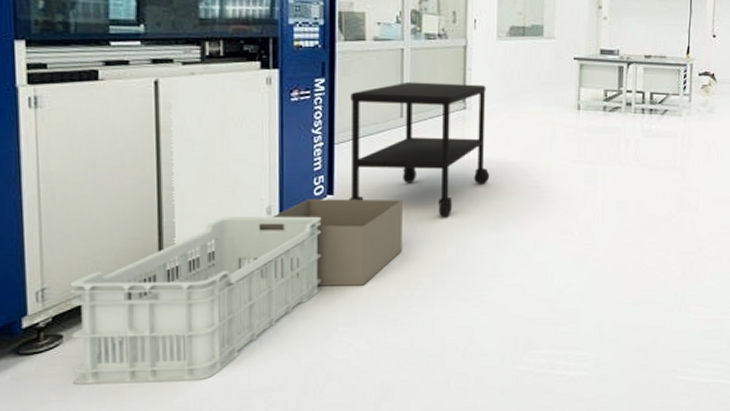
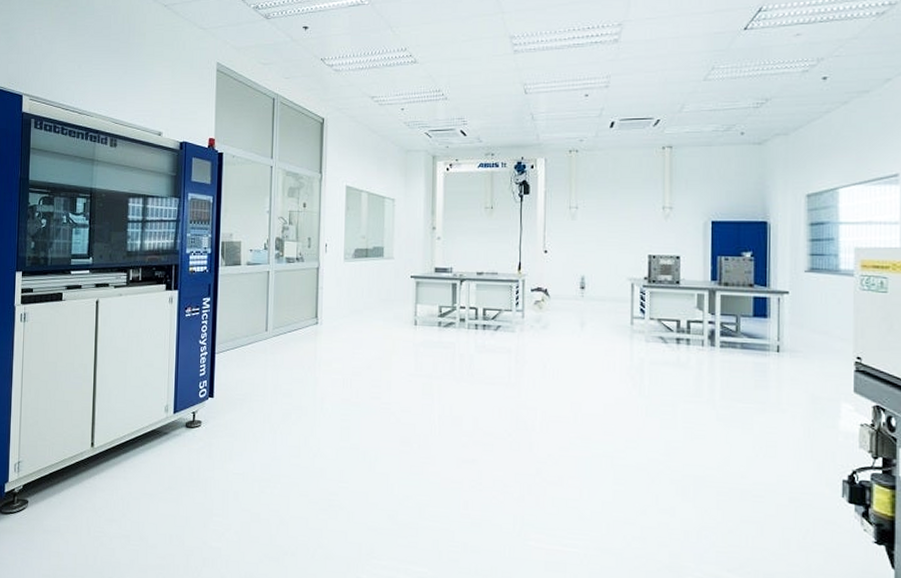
plastic crate: present [69,215,322,384] -> none [32,411,204,551]
storage bin: present [254,199,402,286] -> none [154,400,266,481]
utility cart: present [349,81,490,217] -> none [225,300,338,422]

